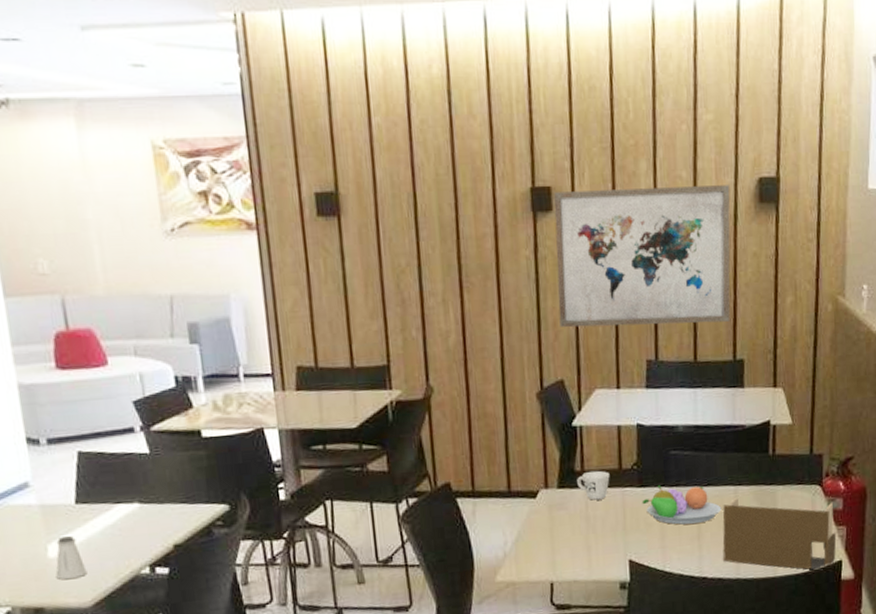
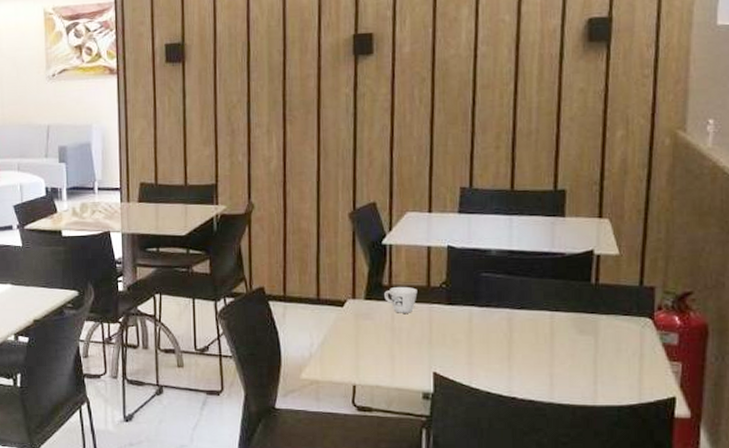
wall art: present [554,185,731,328] -> none [374,26,556,156]
fruit bowl: present [642,485,722,525] -> none [449,305,536,344]
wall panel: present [722,497,837,571] -> none [535,322,670,405]

